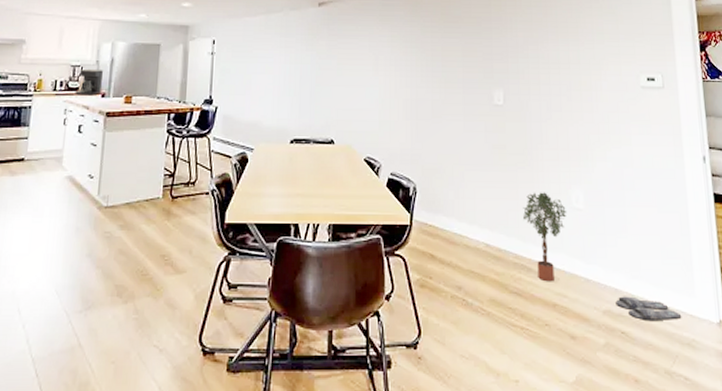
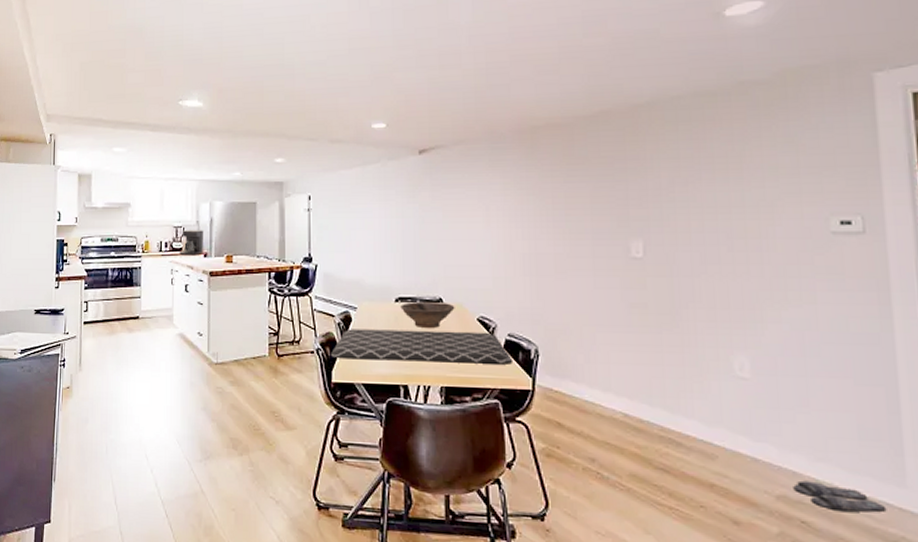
placemat: none [226,170,395,201] -> present [331,329,514,365]
bowl: none [295,142,345,168] -> present [400,301,455,328]
potted tree: present [523,192,567,282] -> none [670,357,728,460]

